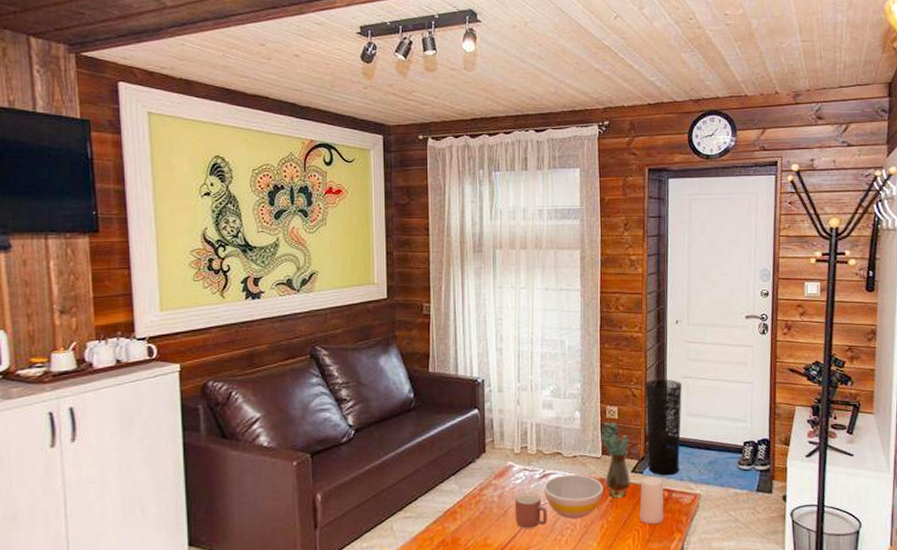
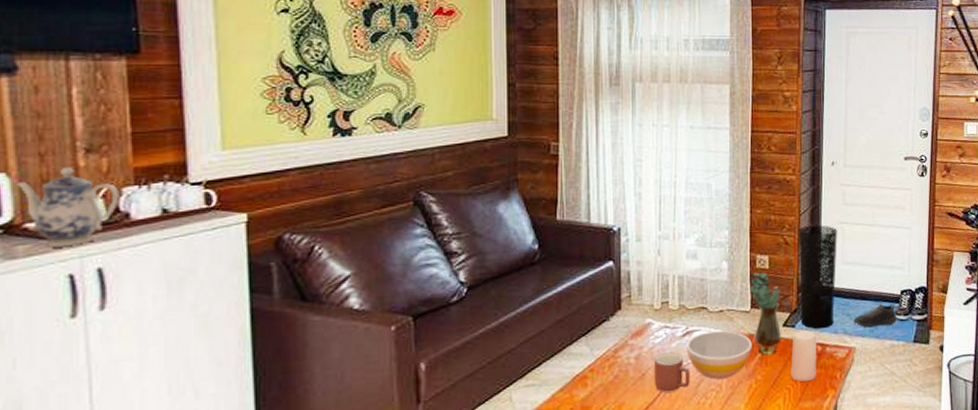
teapot: none [11,325,85,390] -> present [16,166,120,248]
shoe: none [698,453,741,476] -> present [853,303,898,328]

